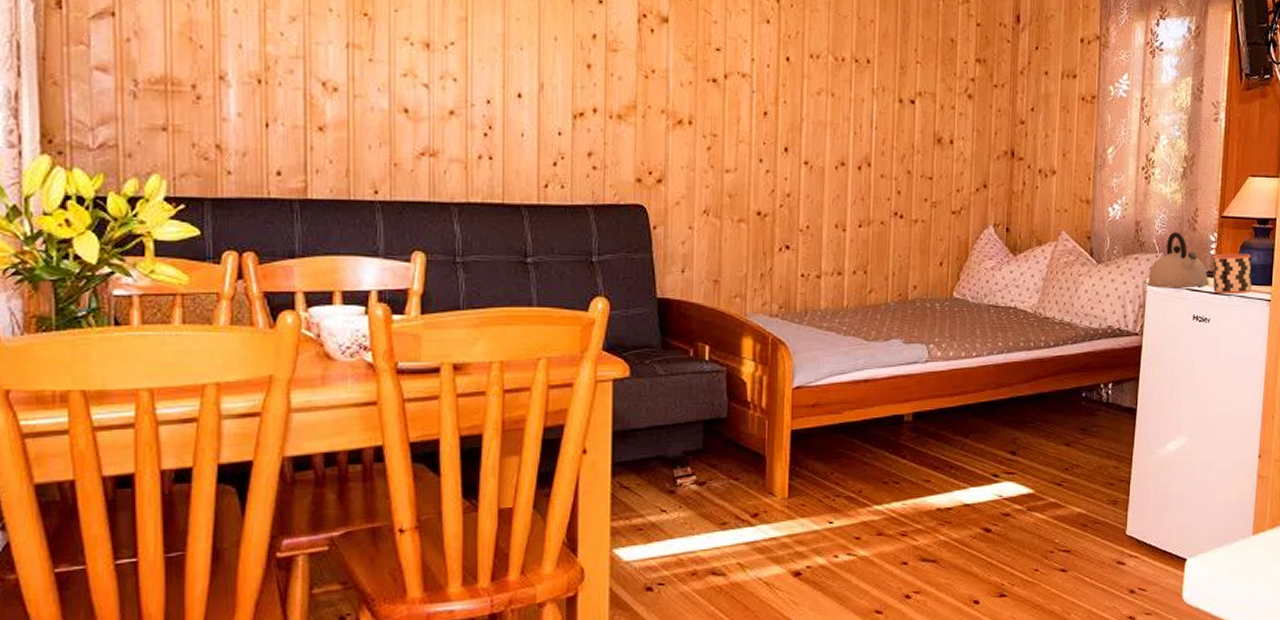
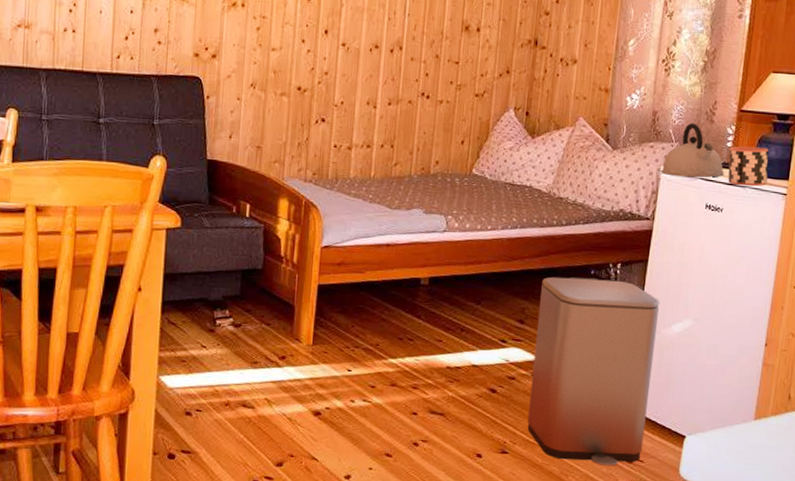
pedal bin: none [1025,400,1154,600] -> present [527,276,660,467]

